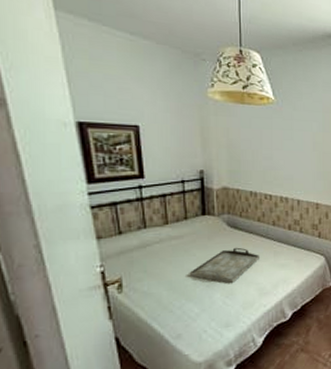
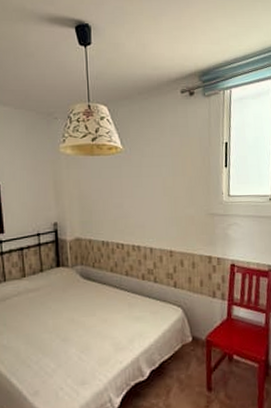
serving tray: present [189,247,261,283] -> none [45,299,115,337]

